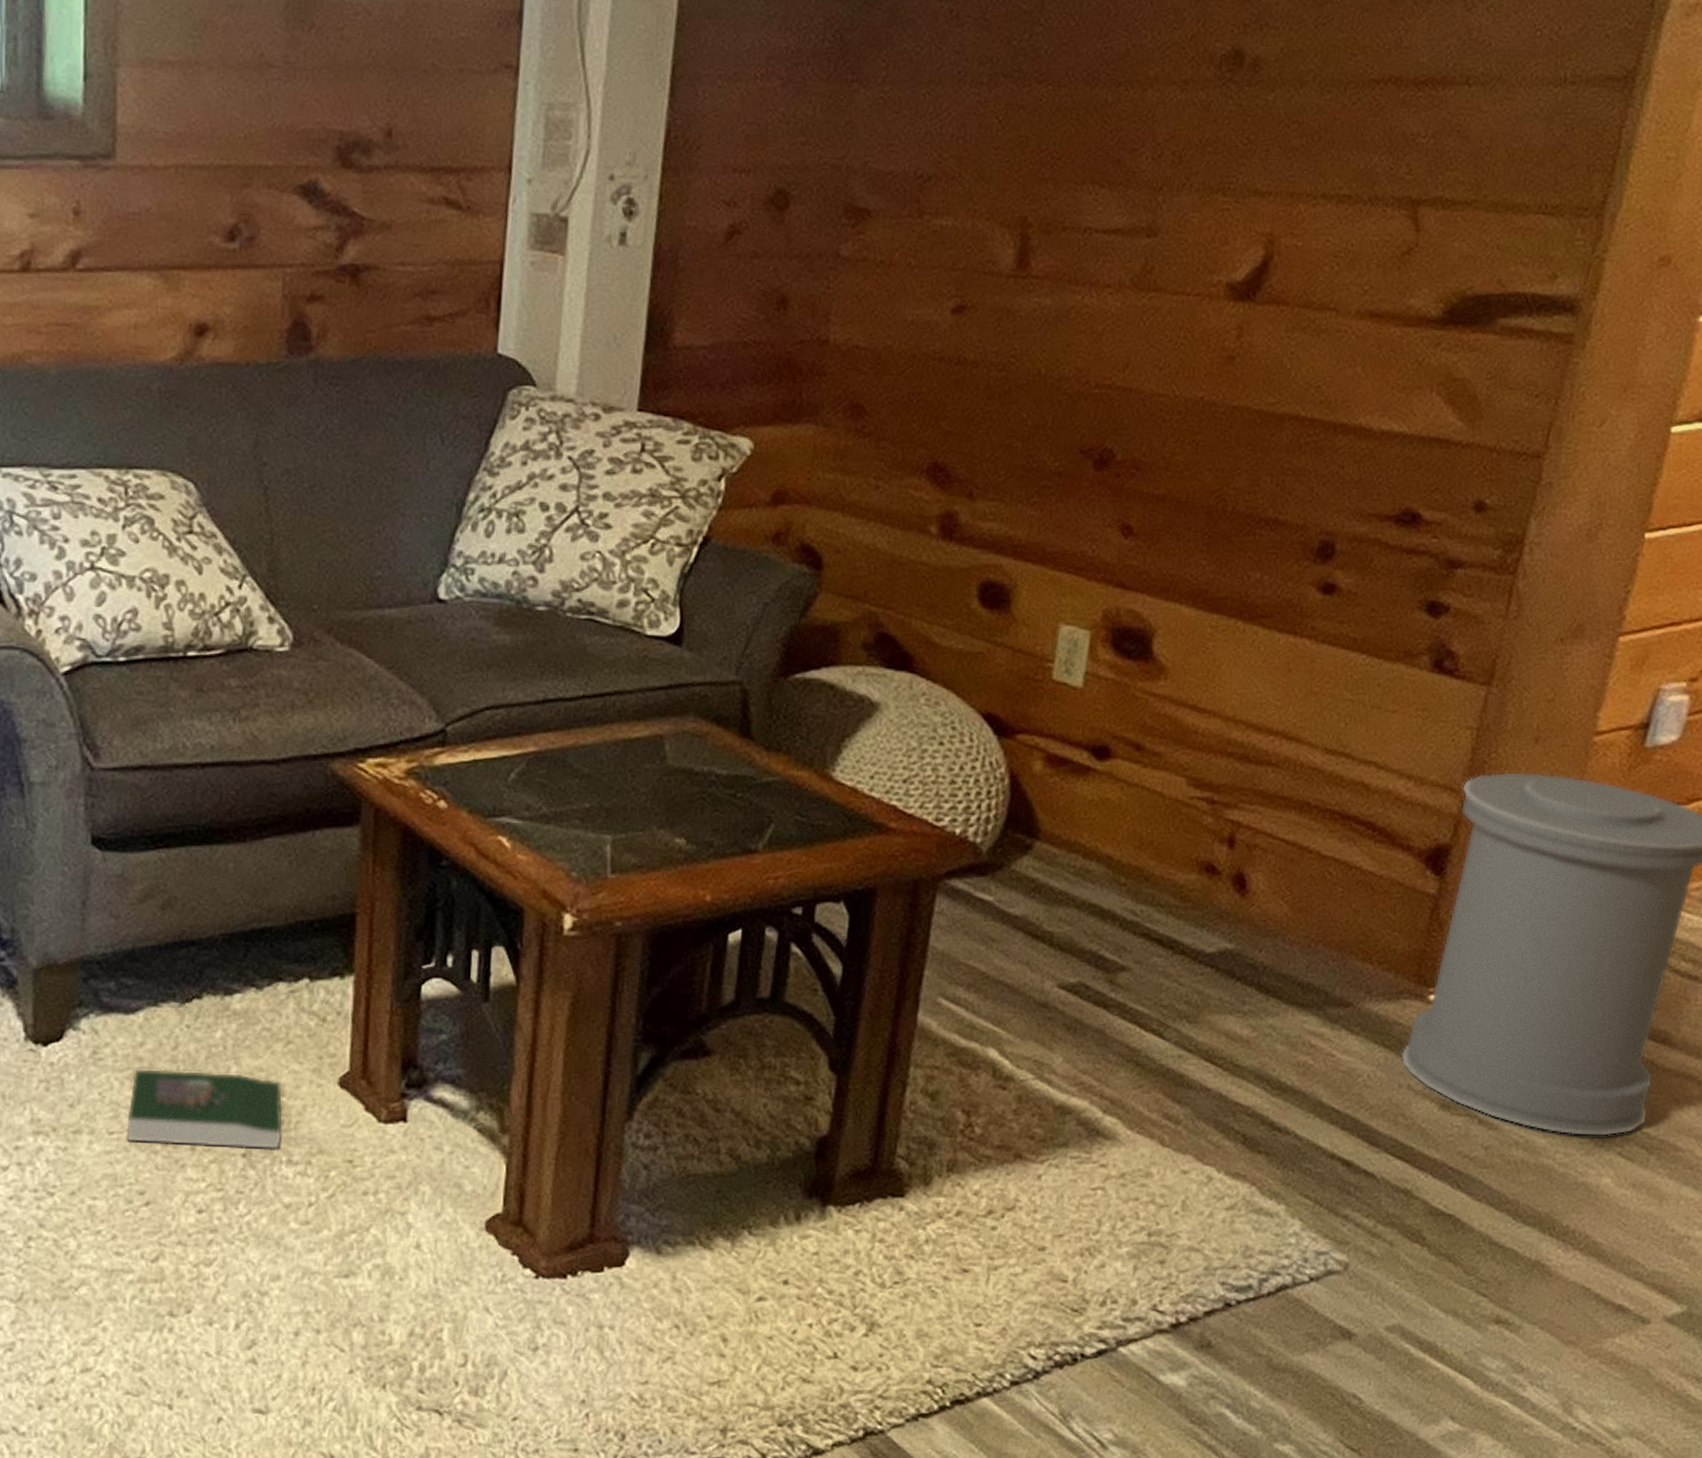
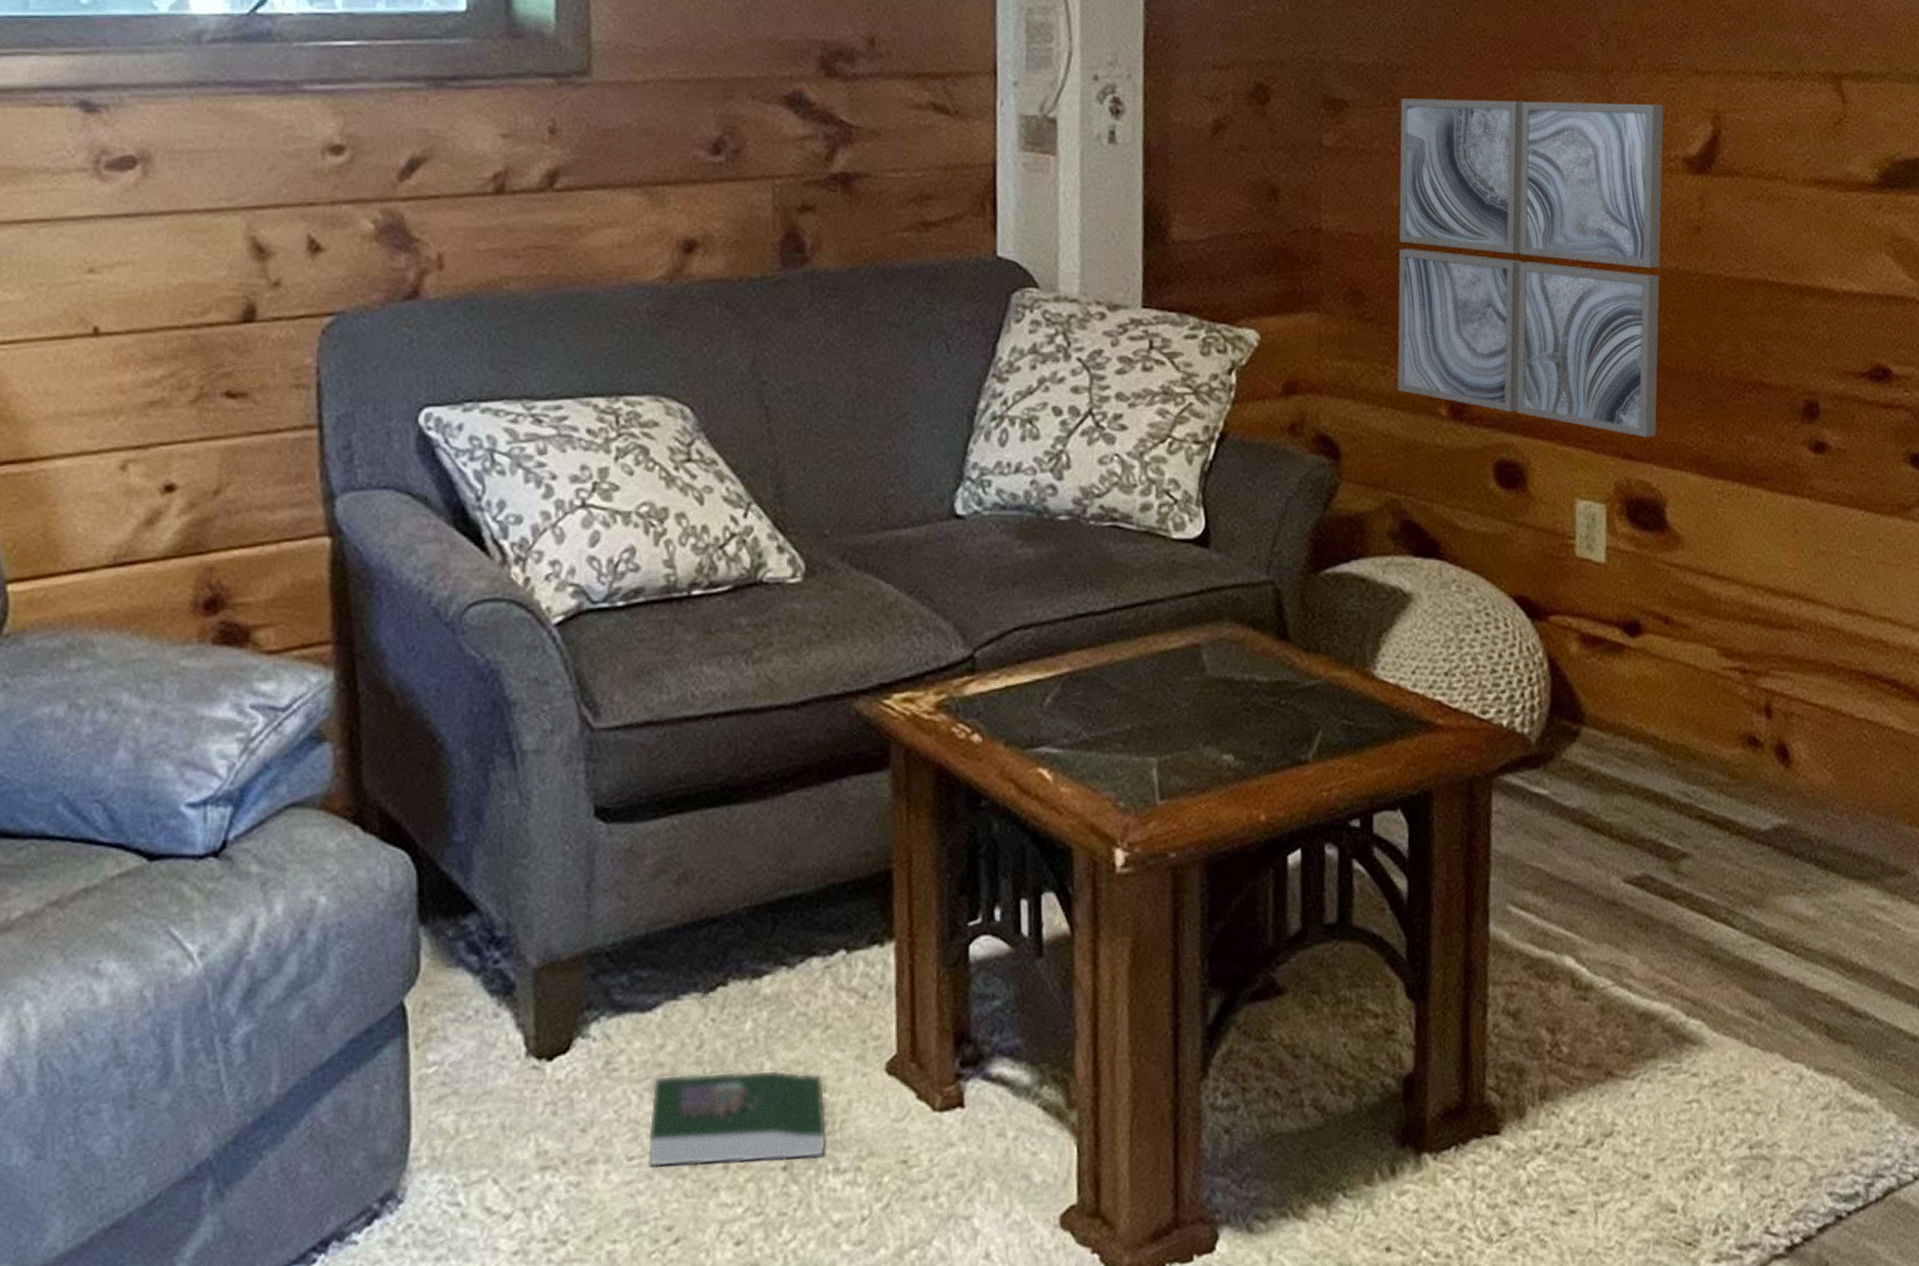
wall art: none [889,210,1214,568] -> present [1397,99,1664,438]

